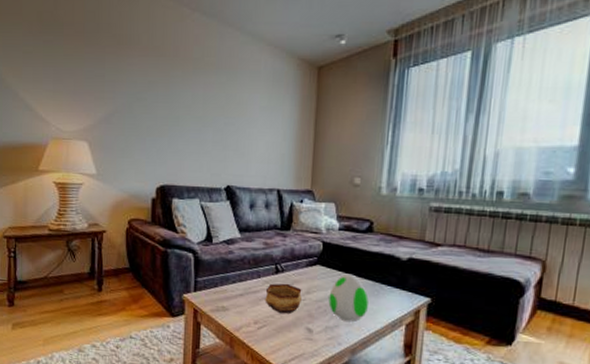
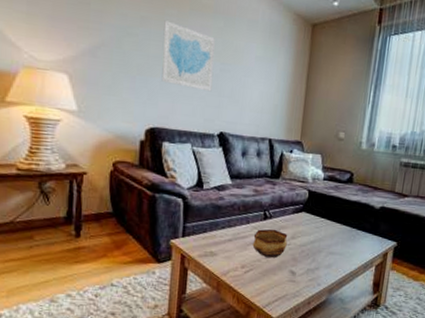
wall art: none [169,82,219,147] -> present [161,20,215,92]
decorative egg: present [328,273,369,323] -> none [311,220,346,265]

